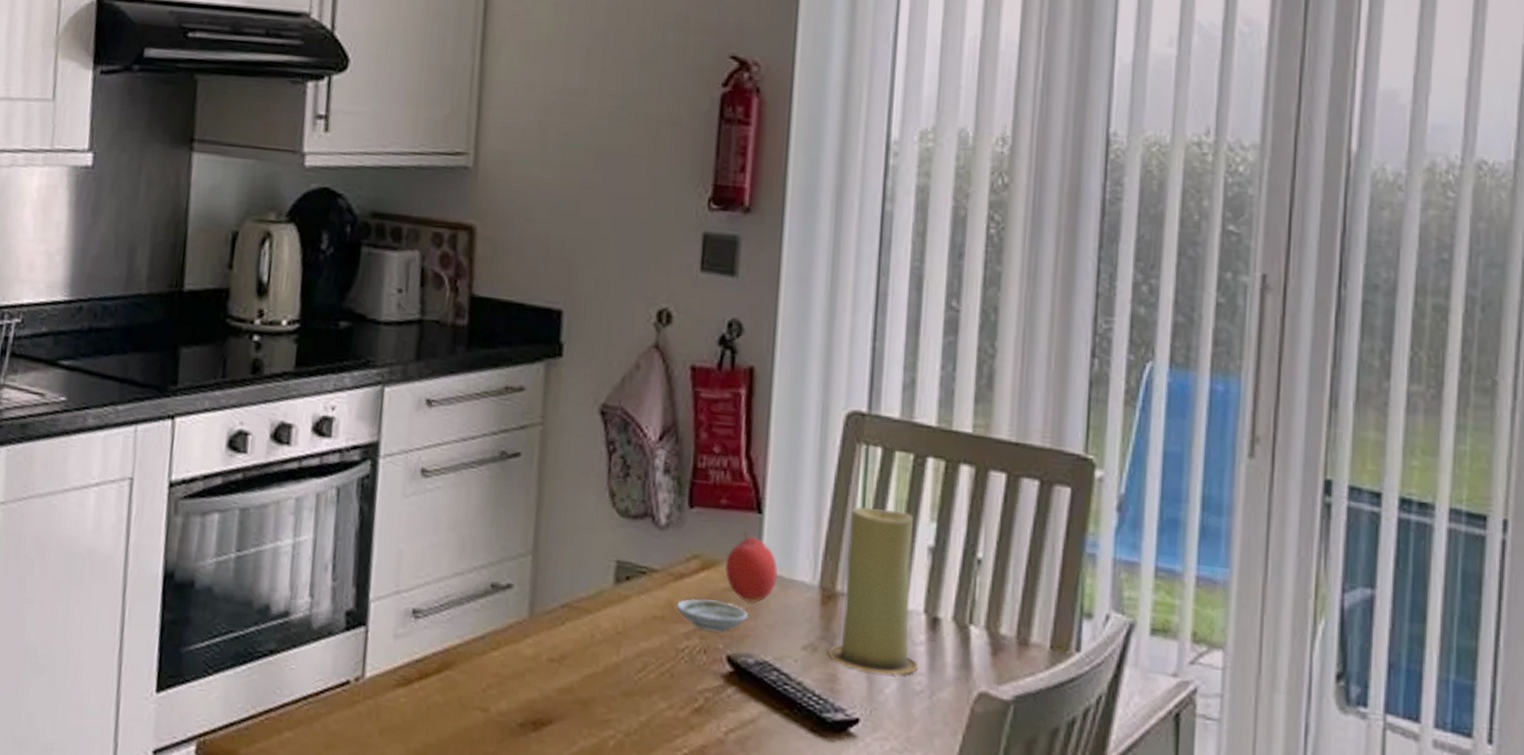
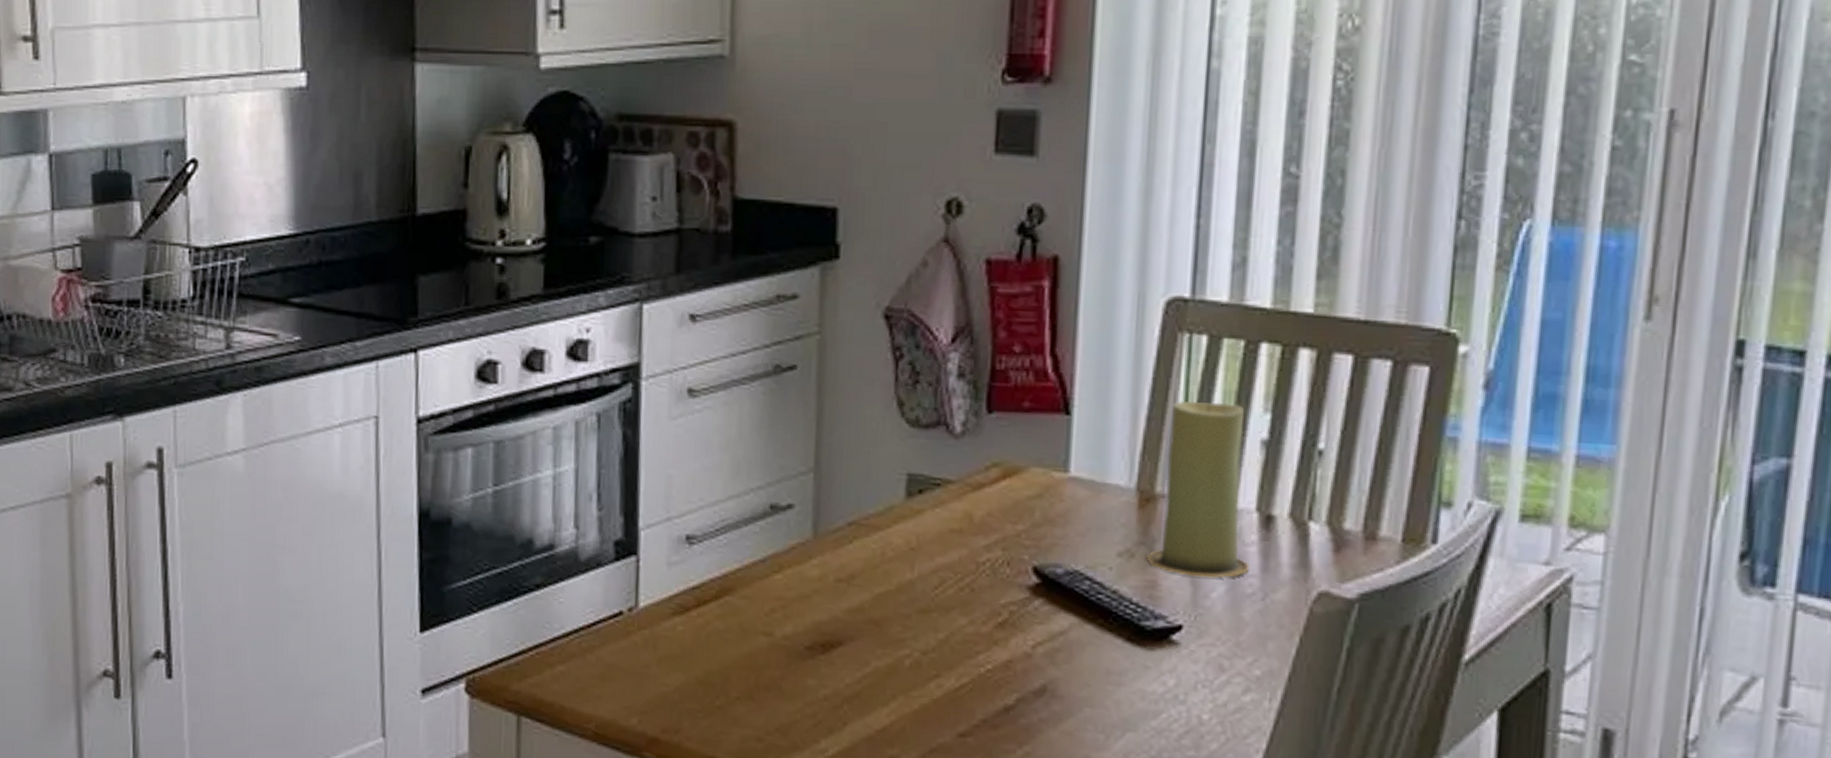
saucer: present [677,599,749,632] -> none [976,509,1057,543]
fruit: present [724,530,778,603] -> none [1028,433,1089,510]

